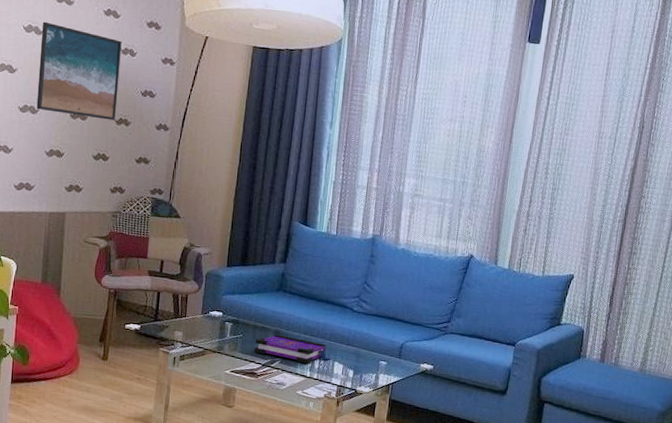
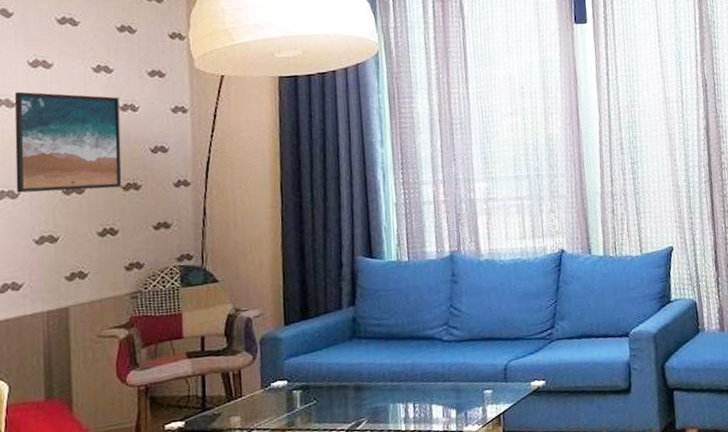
board game: present [254,334,331,364] -> none [332,387,428,419]

